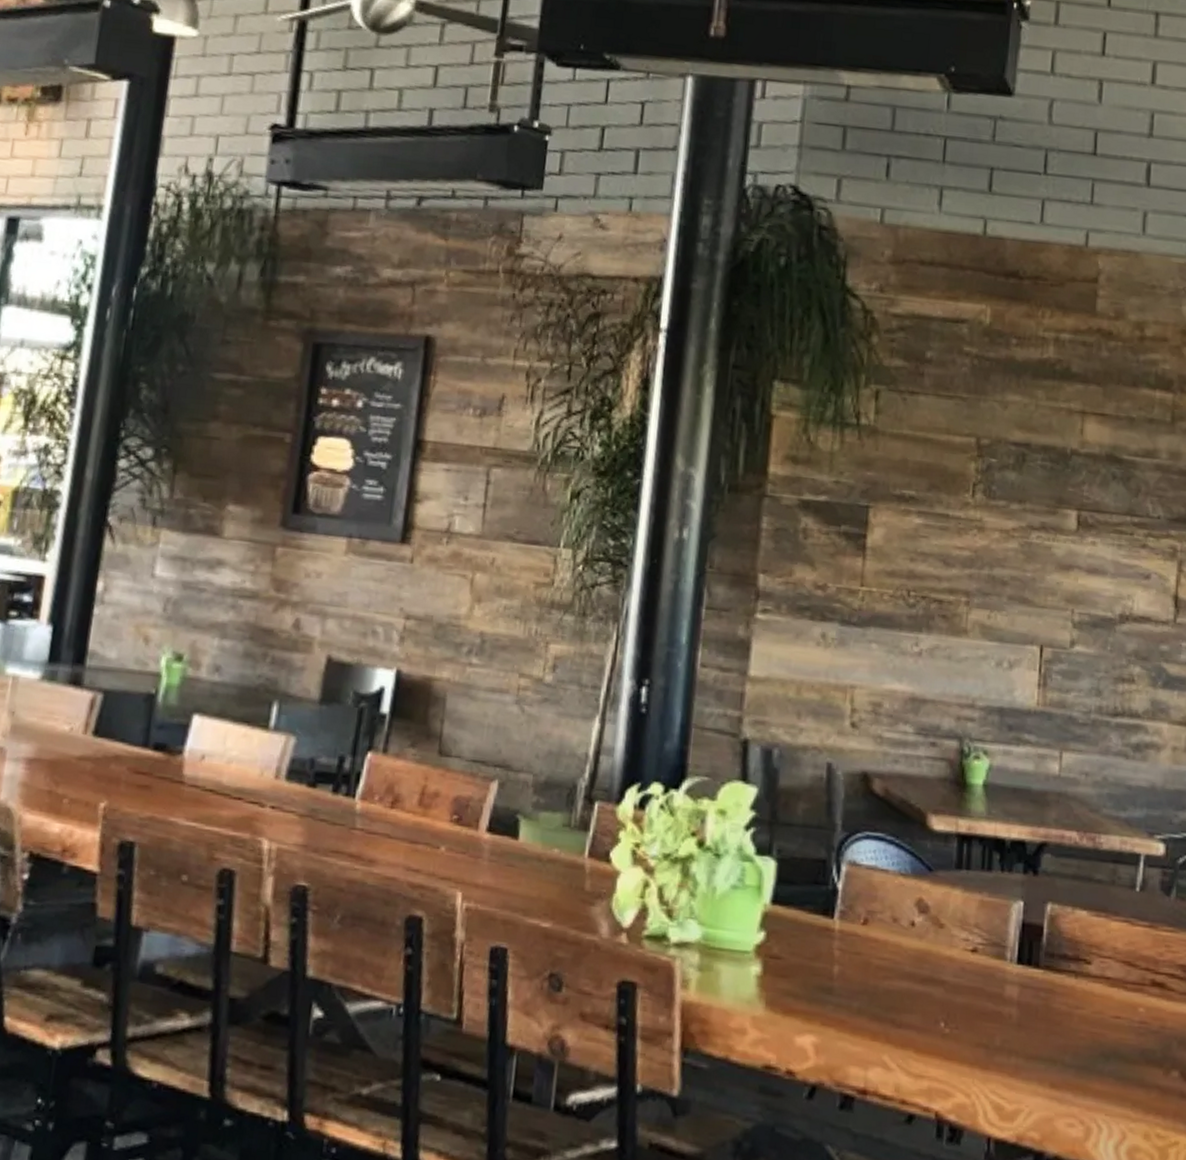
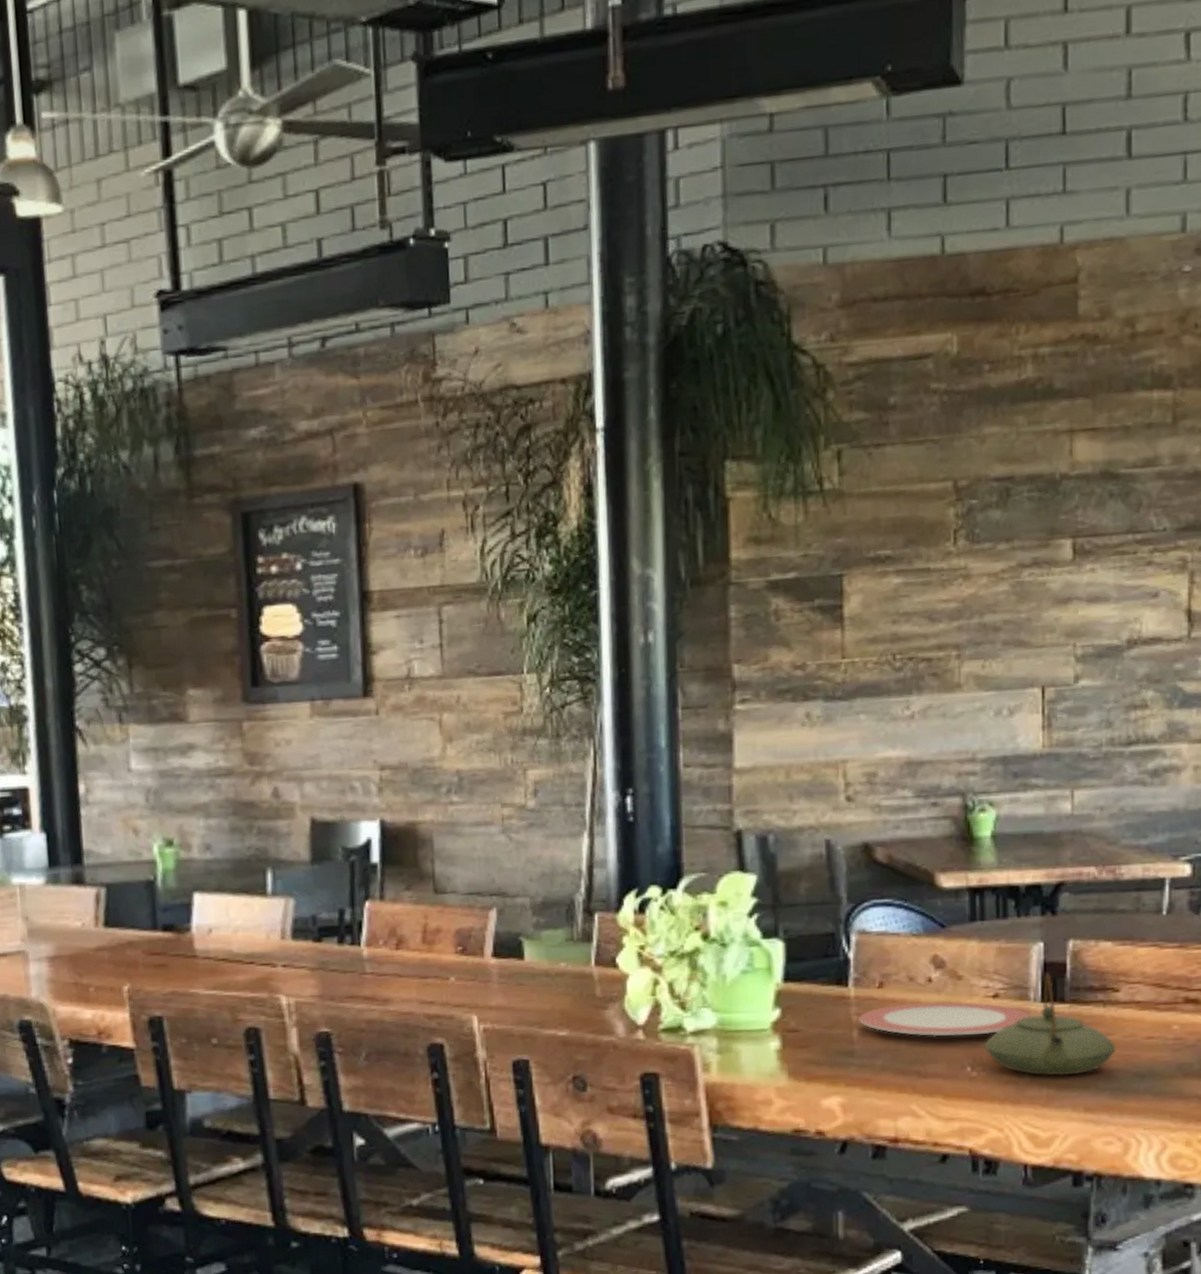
plate: none [839,945,1007,991] -> present [858,1001,1032,1037]
teapot: none [959,934,1084,1047] -> present [984,973,1116,1076]

